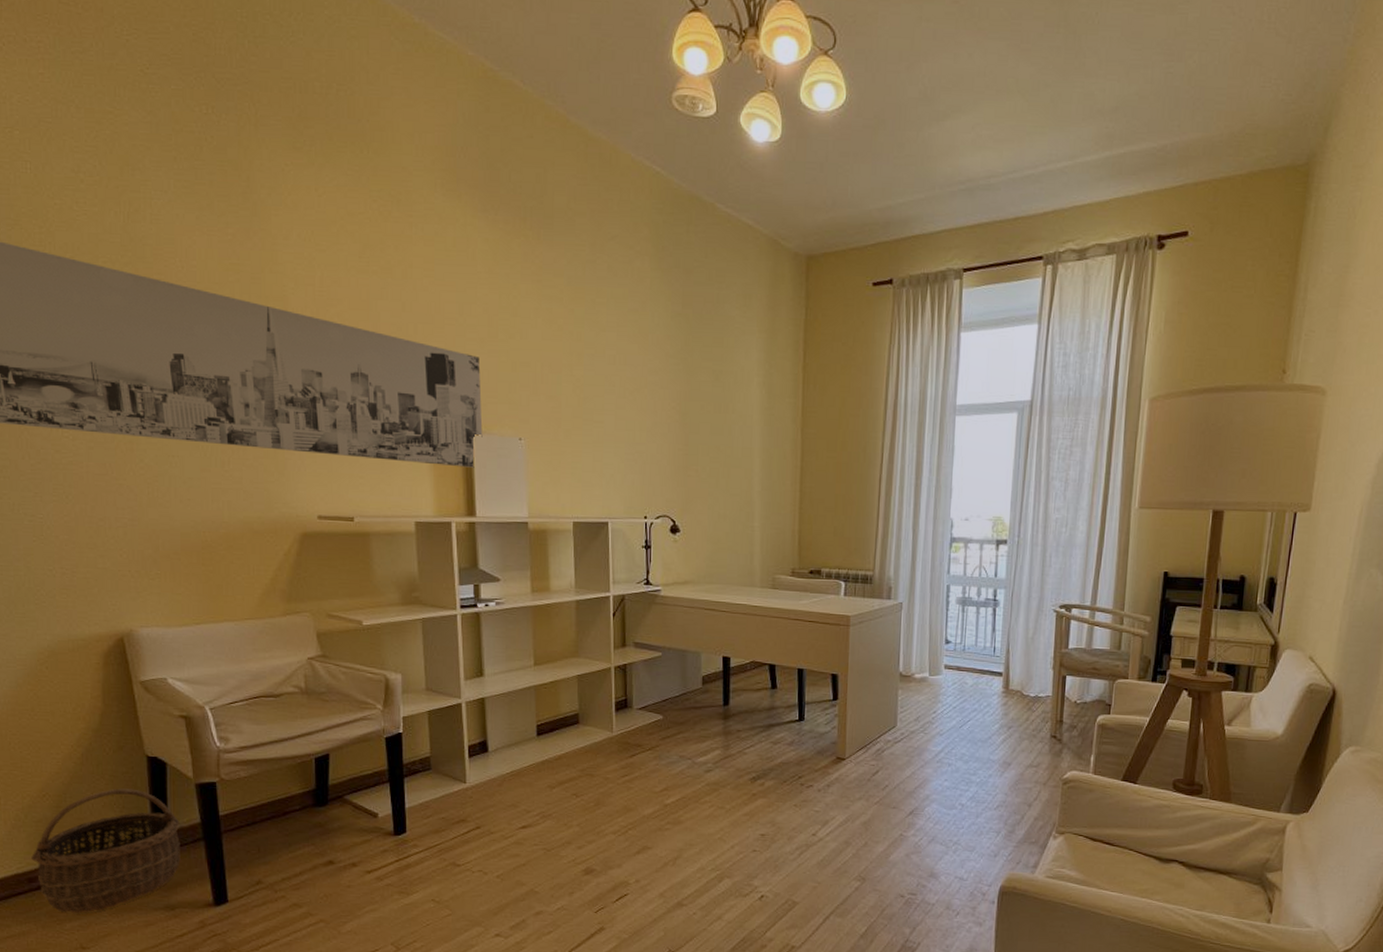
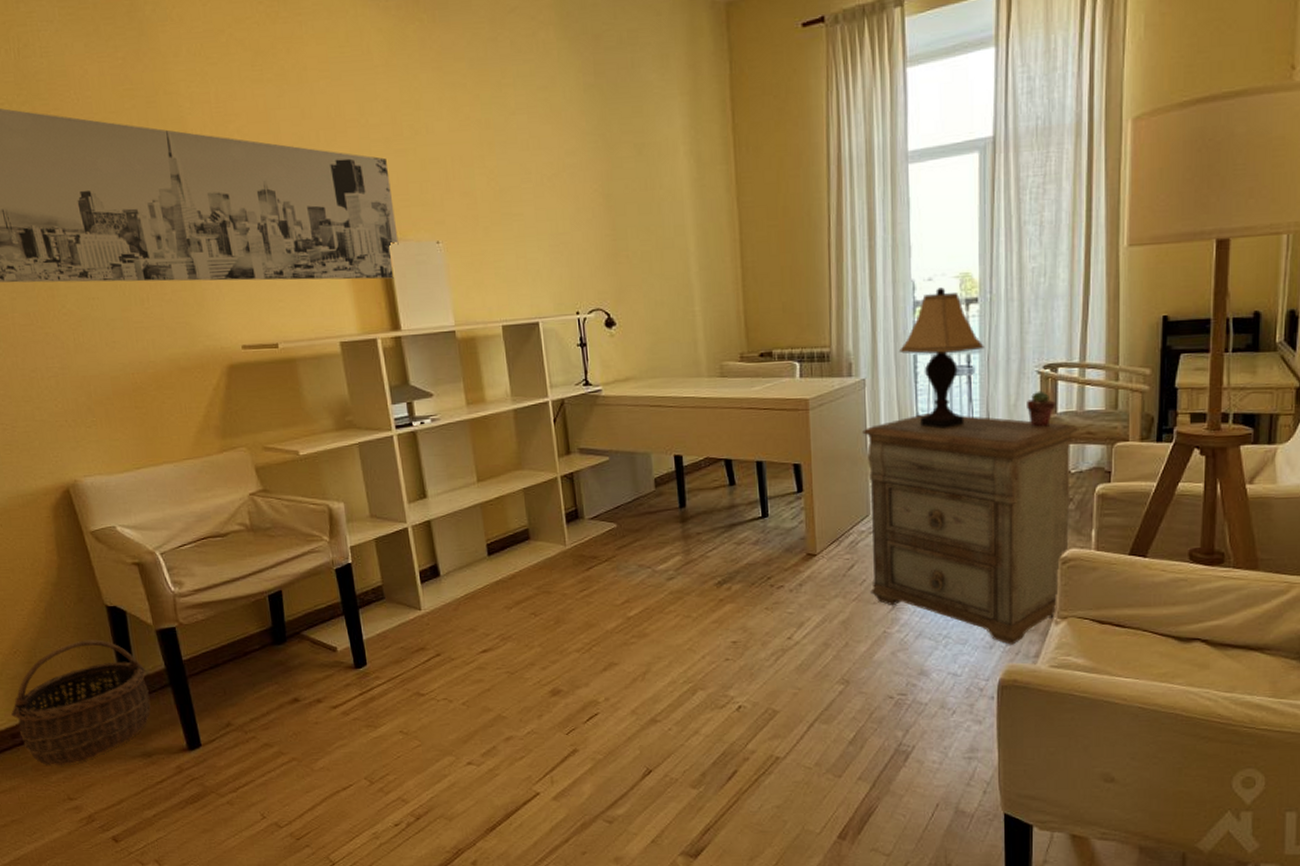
nightstand: none [891,638,1087,855] -> present [862,413,1079,645]
lamp: none [935,528,1010,654] -> present [900,287,984,429]
potted succulent: none [1042,627,1068,660] -> present [1027,390,1055,427]

